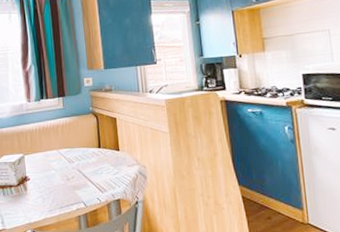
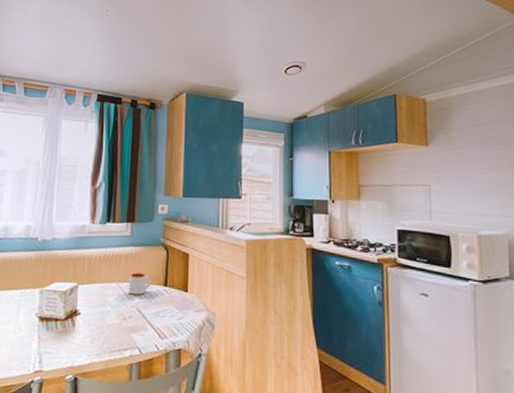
mug: none [66,139,87,159] -> present [128,272,151,295]

